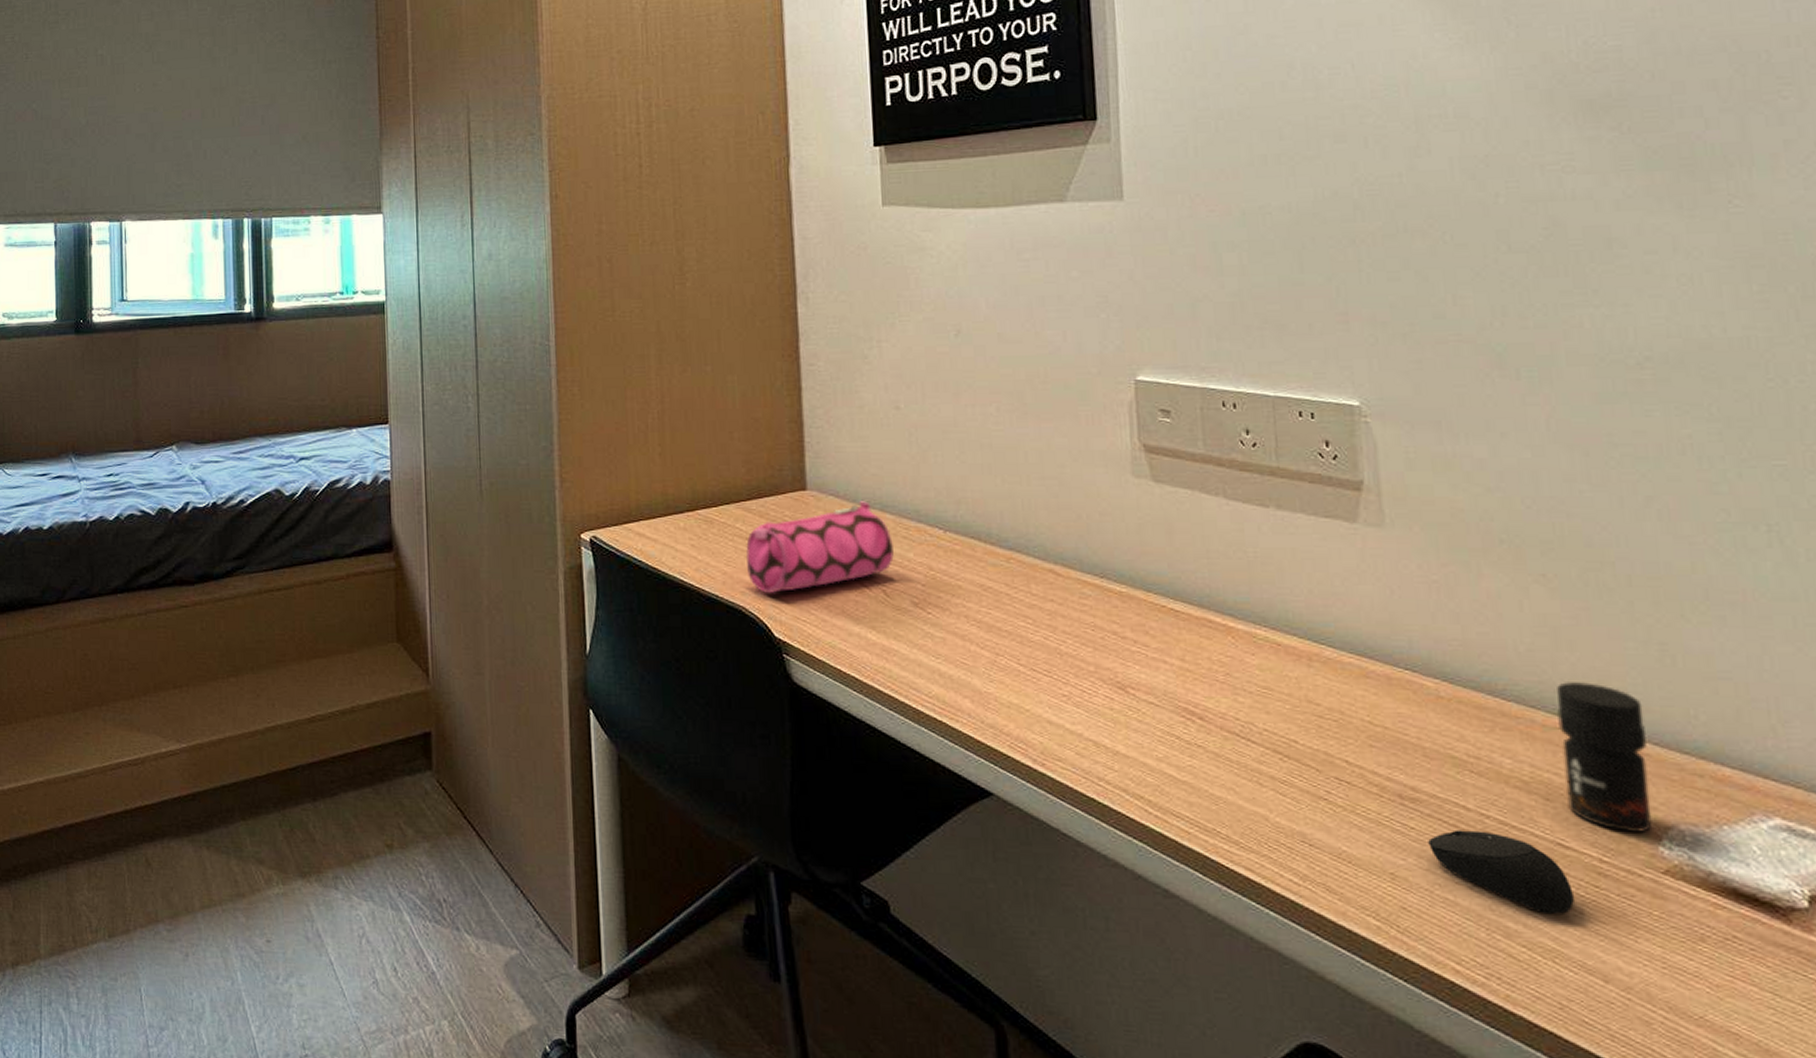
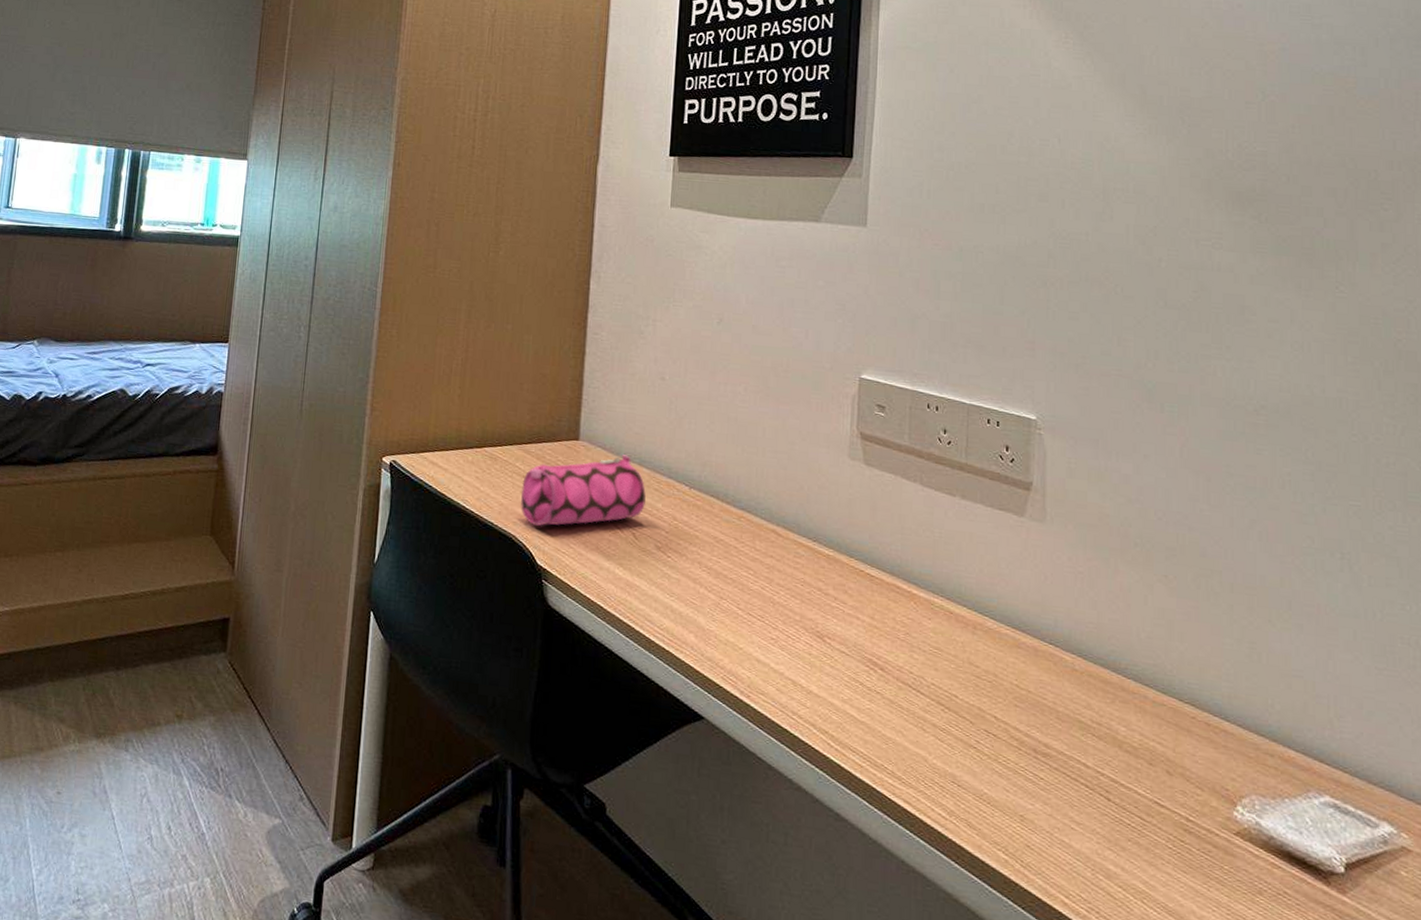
computer mouse: present [1428,829,1576,914] -> none [1053,783,1165,862]
jar: present [1557,682,1653,832] -> none [1166,667,1232,799]

